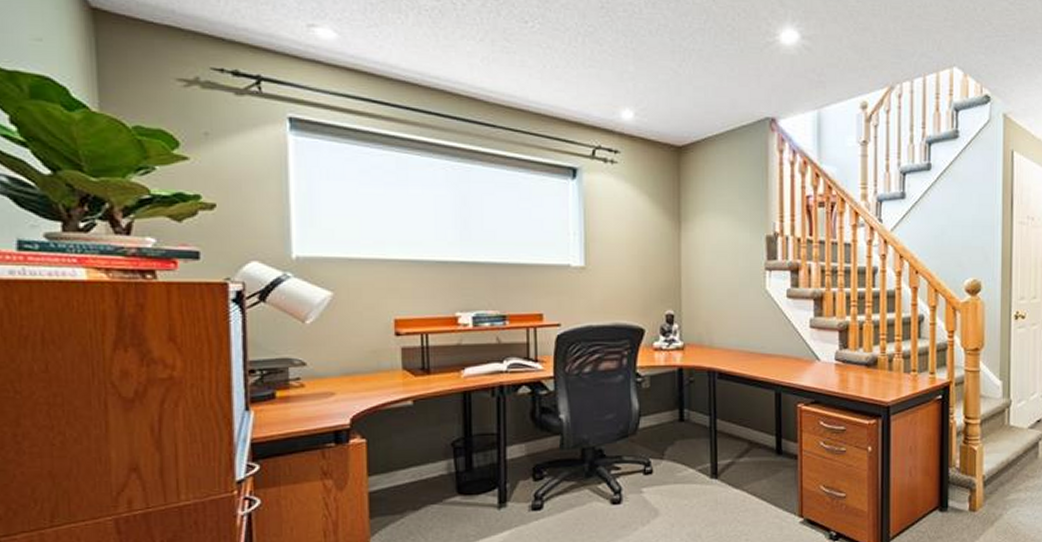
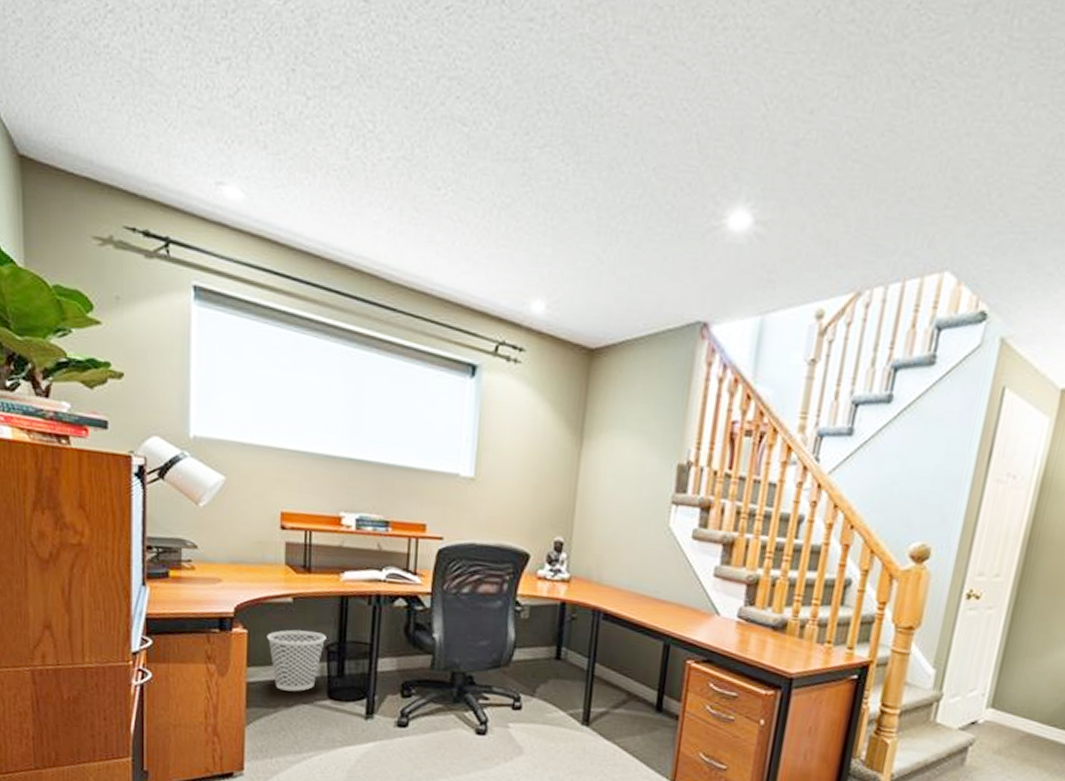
wastebasket: none [387,431,451,494] -> present [267,629,327,692]

